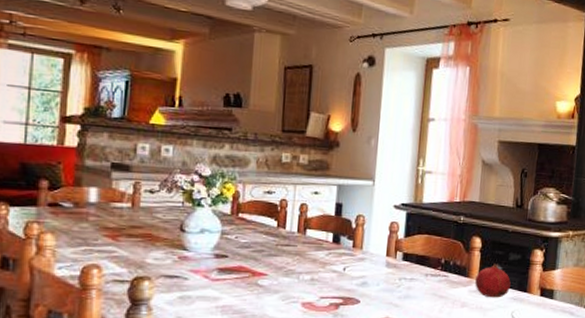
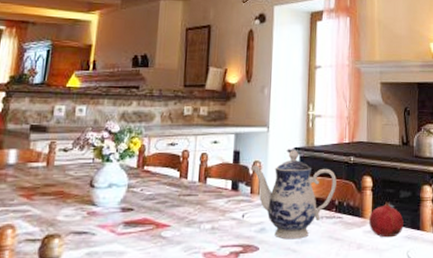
teapot: none [353,206,444,295] -> present [250,150,337,240]

